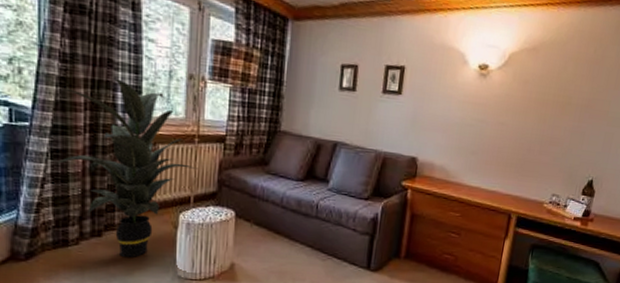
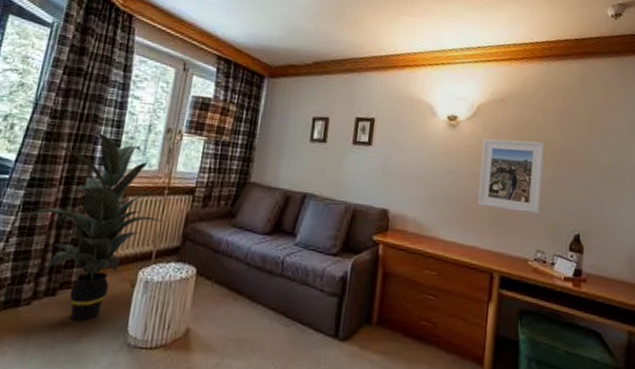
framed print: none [502,88,572,162] -> present [478,138,545,215]

